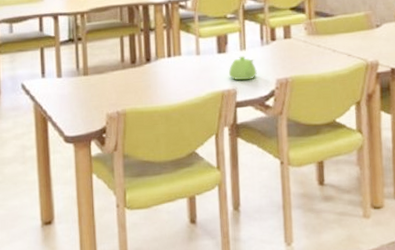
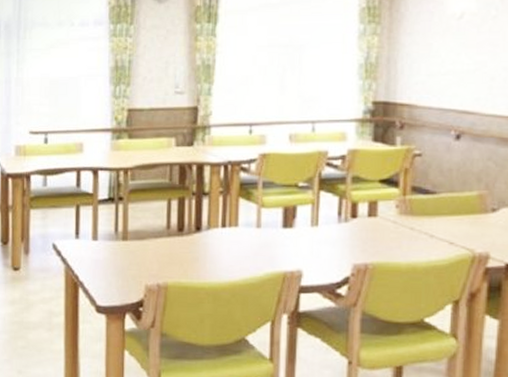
teapot: present [229,56,258,81] -> none [295,233,331,262]

